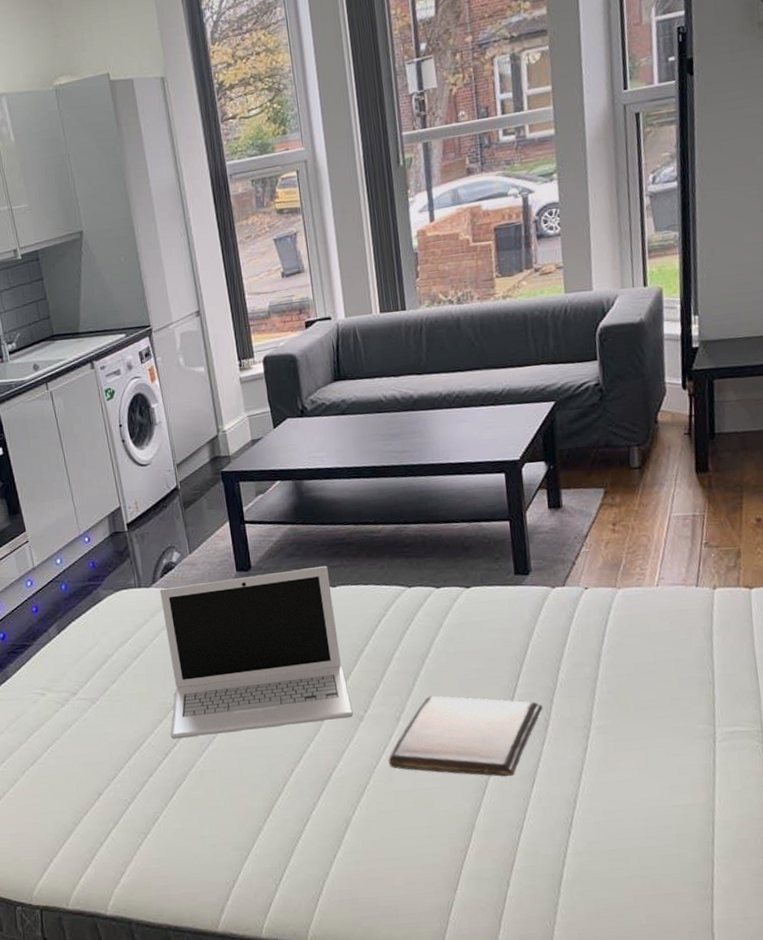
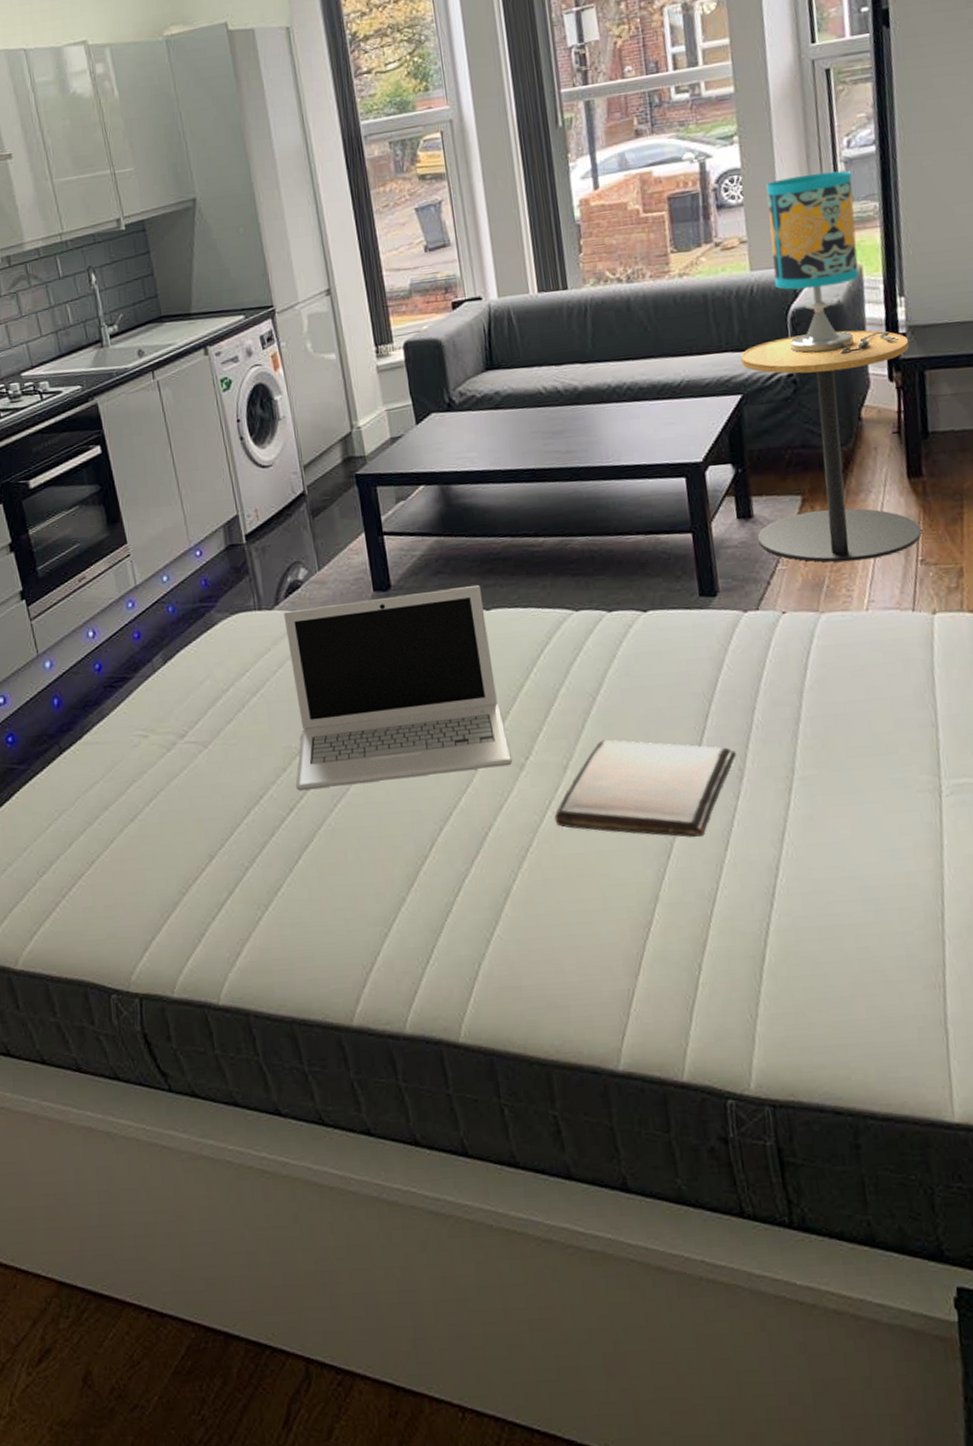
side table: none [554,344,707,546] -> present [740,330,922,563]
table lamp: none [581,204,692,367] -> present [766,170,898,355]

